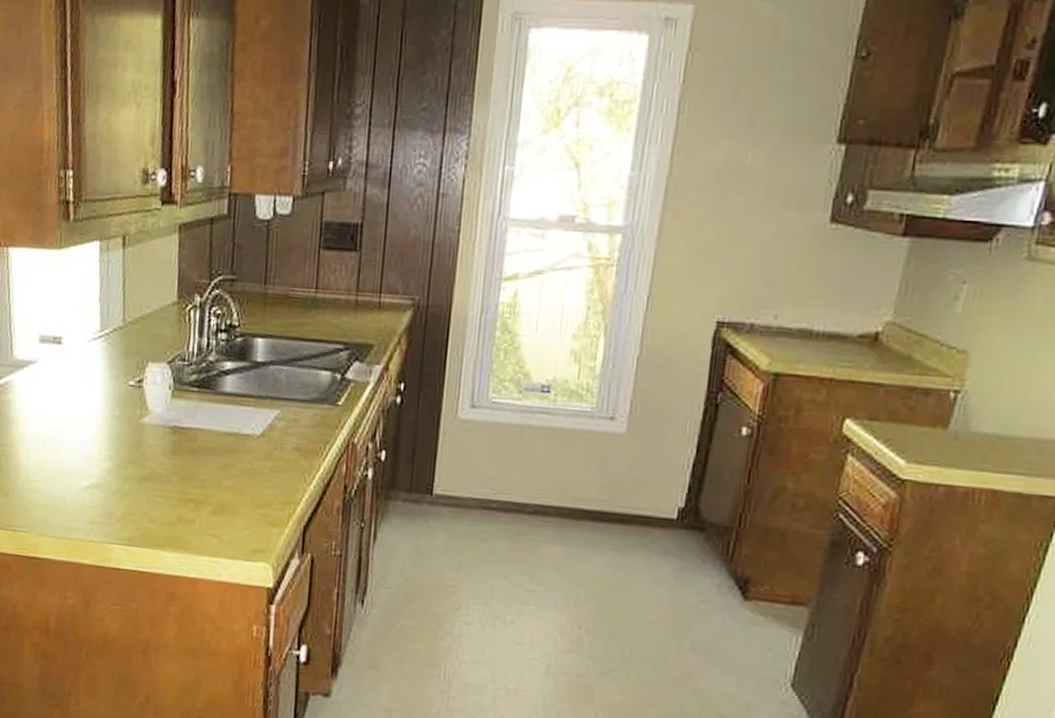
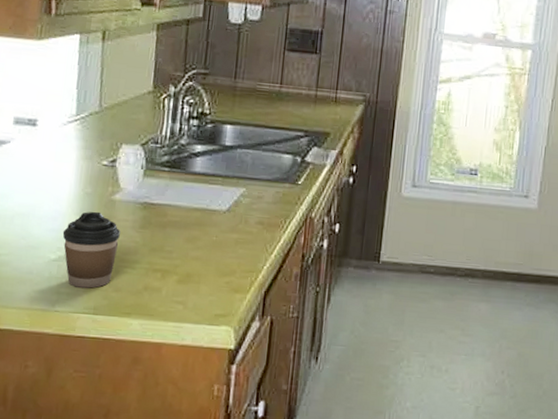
coffee cup: none [93,436,151,518] -> present [62,211,120,289]

